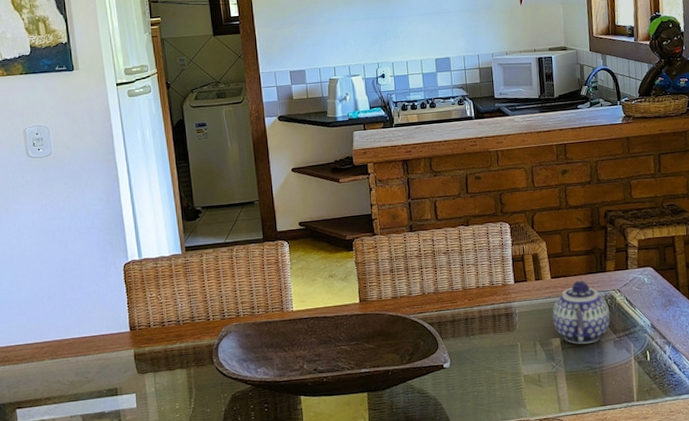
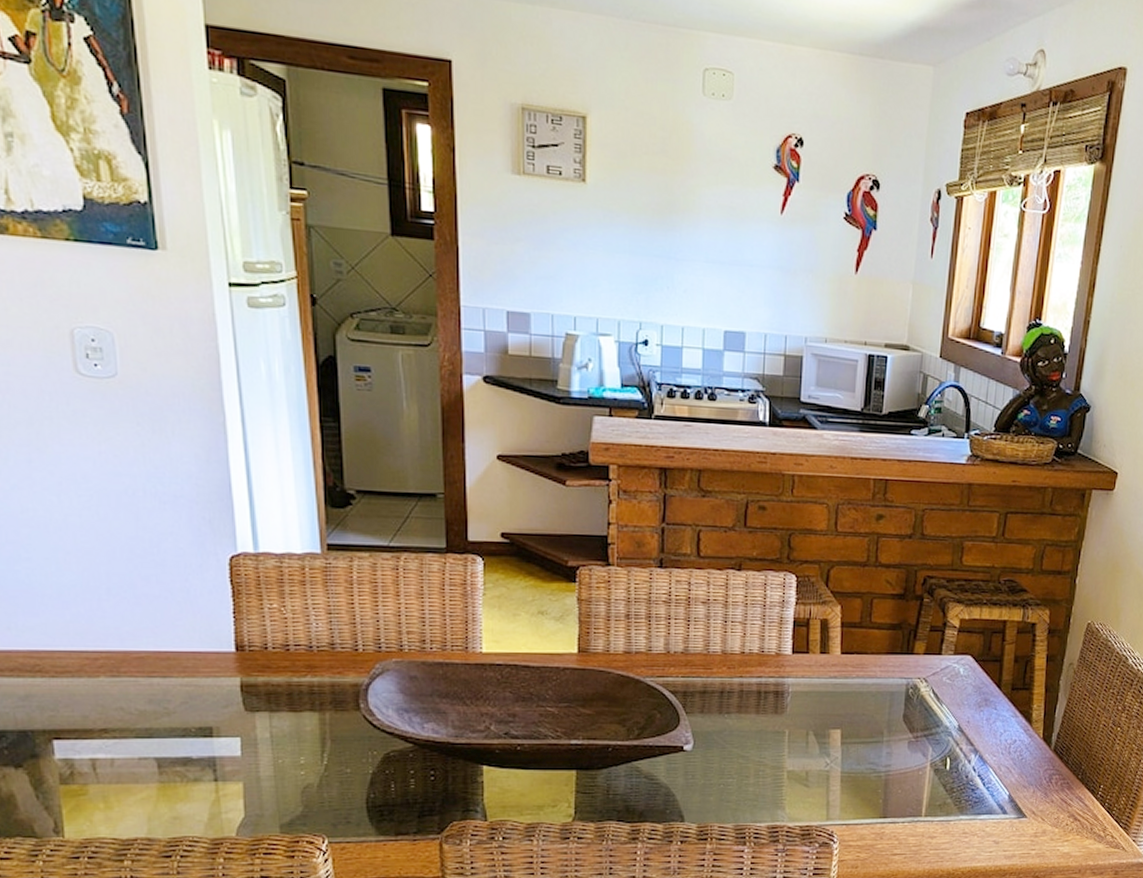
teapot: present [552,279,611,345] -> none [835,659,910,742]

